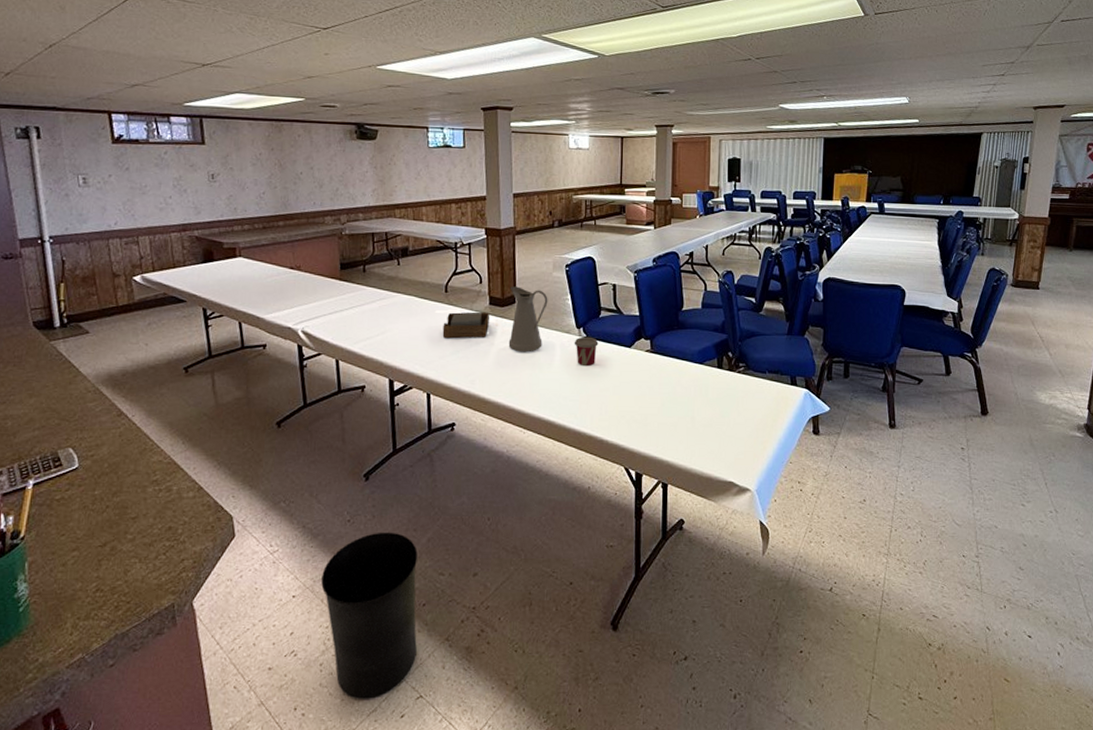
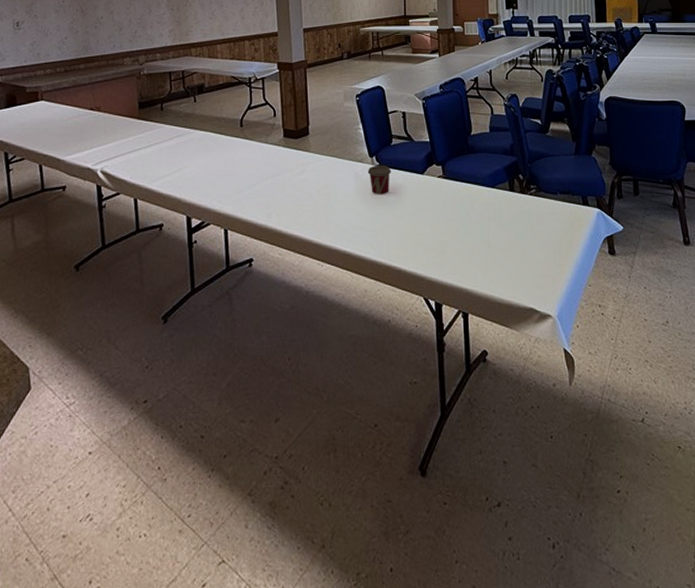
waste bin: present [321,532,418,699] -> none [118,377,218,568]
napkin holder: present [442,311,490,339] -> none [238,144,285,173]
pitcher: present [508,286,548,353] -> none [303,118,340,183]

